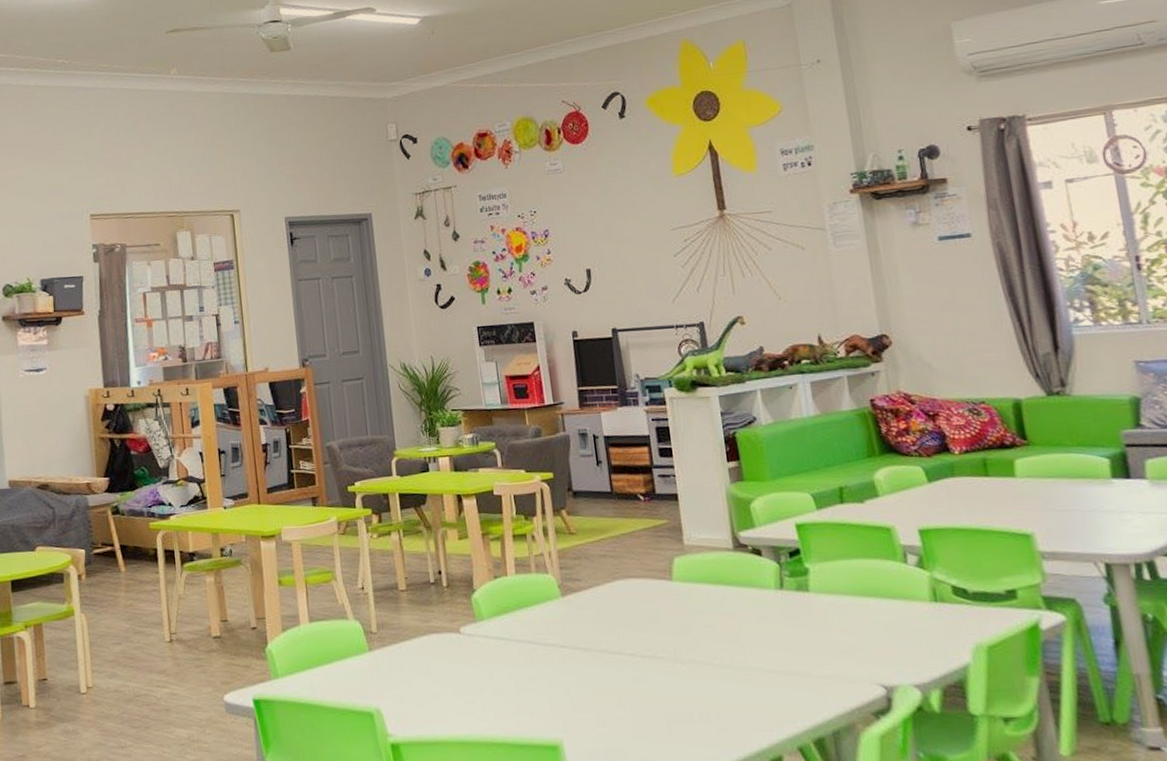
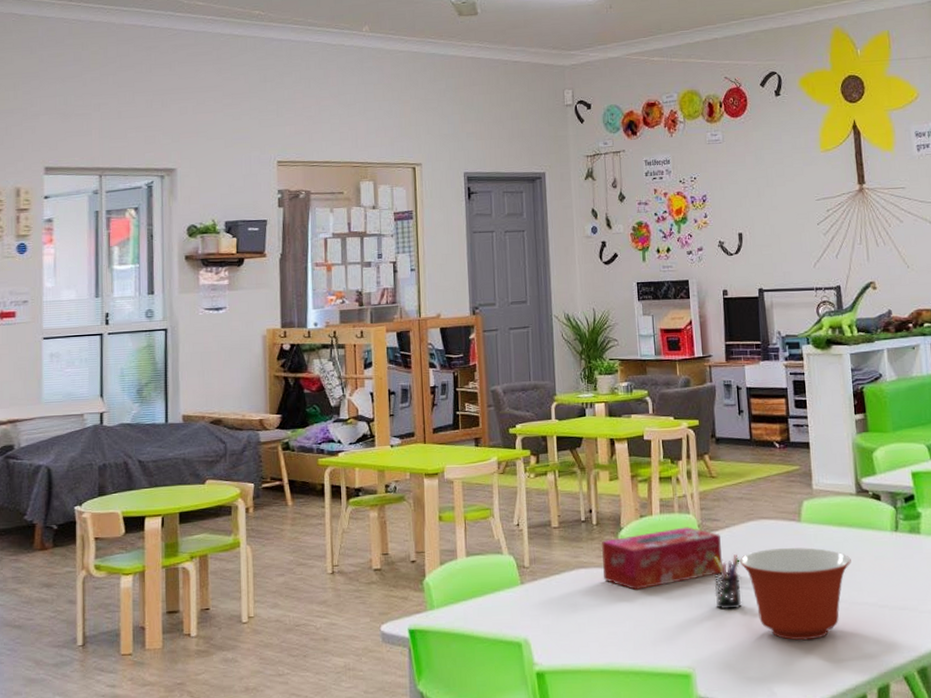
tissue box: none [453,587,588,656] -> present [601,526,723,590]
pen holder: none [577,616,612,677] -> present [713,554,742,610]
mixing bowl: none [606,608,732,709] -> present [740,547,851,641]

